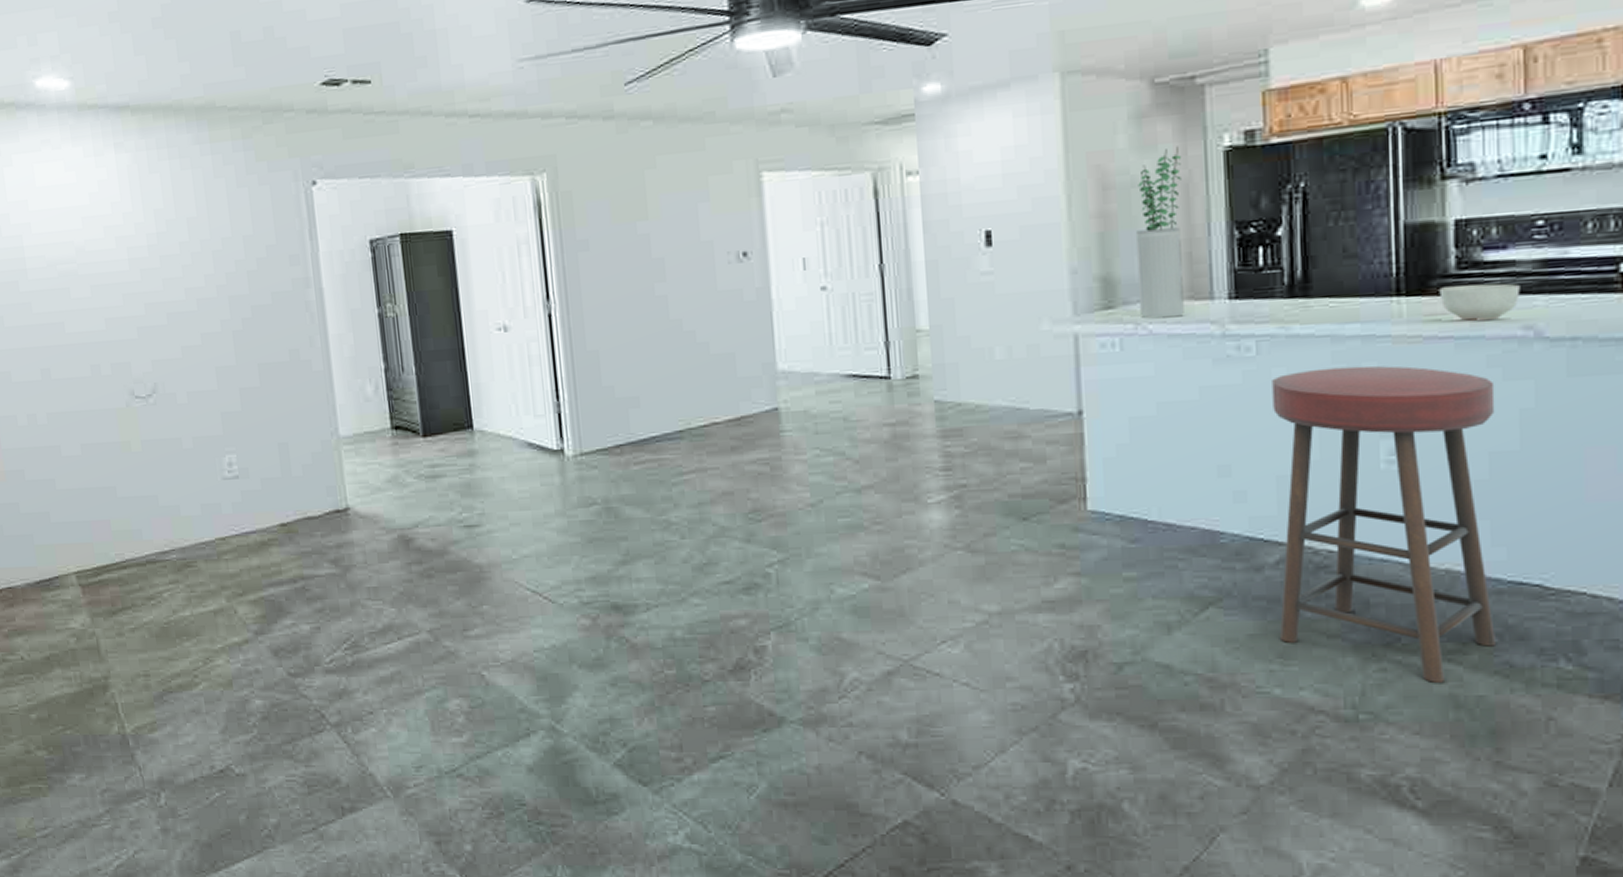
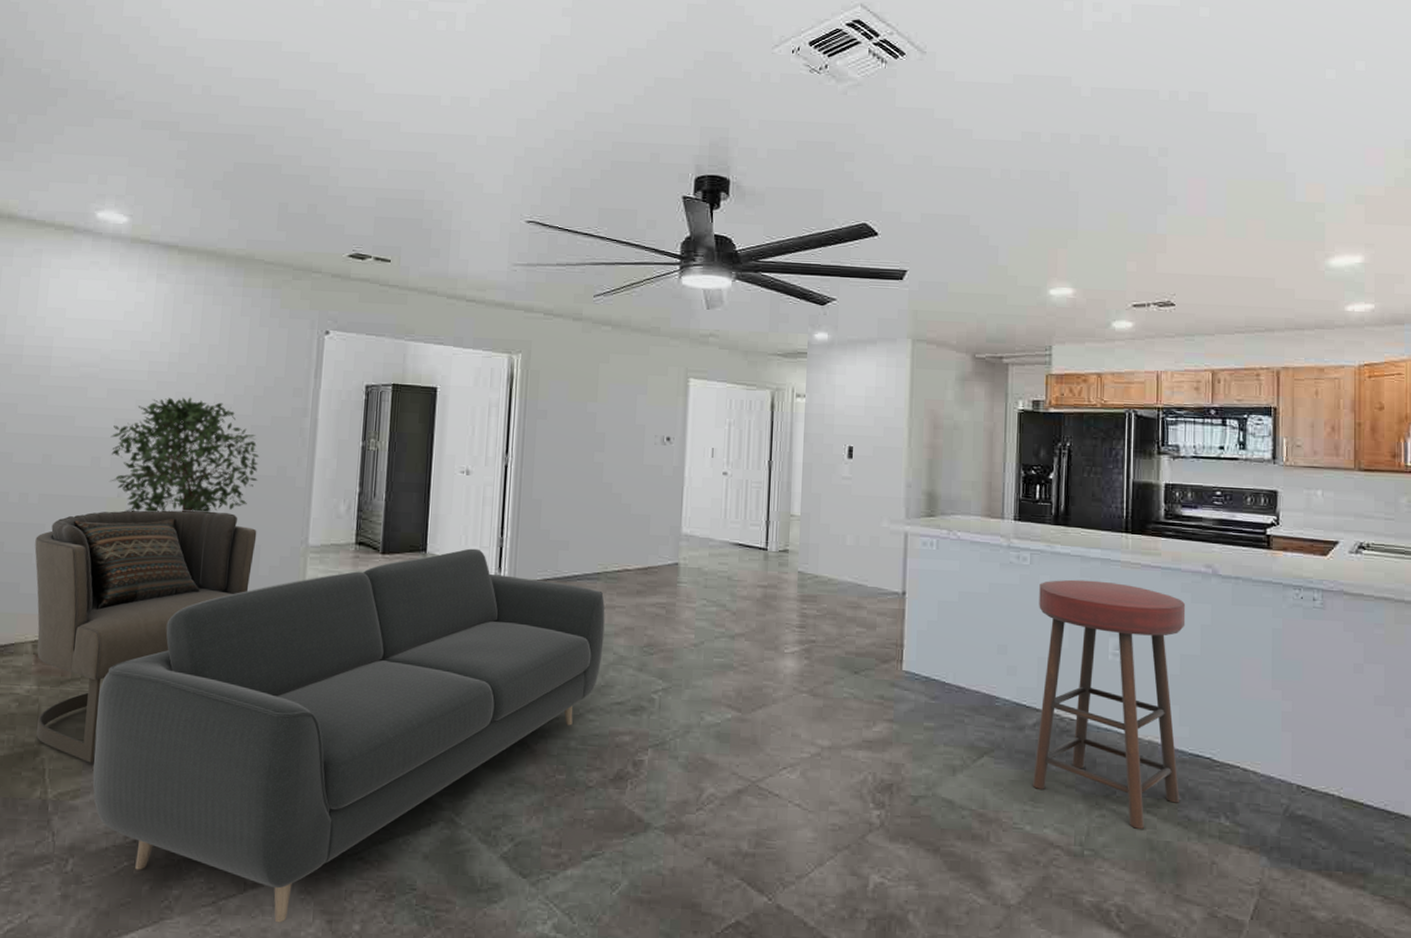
armchair: none [54,410,285,694] -> present [34,510,257,763]
potted tree: none [104,283,270,422] -> present [110,397,259,514]
sofa: none [152,418,700,847] -> present [92,548,605,923]
vase: present [1135,146,1184,320] -> none [952,404,990,530]
bowl: present [1439,283,1520,321] -> none [1153,530,1205,558]

